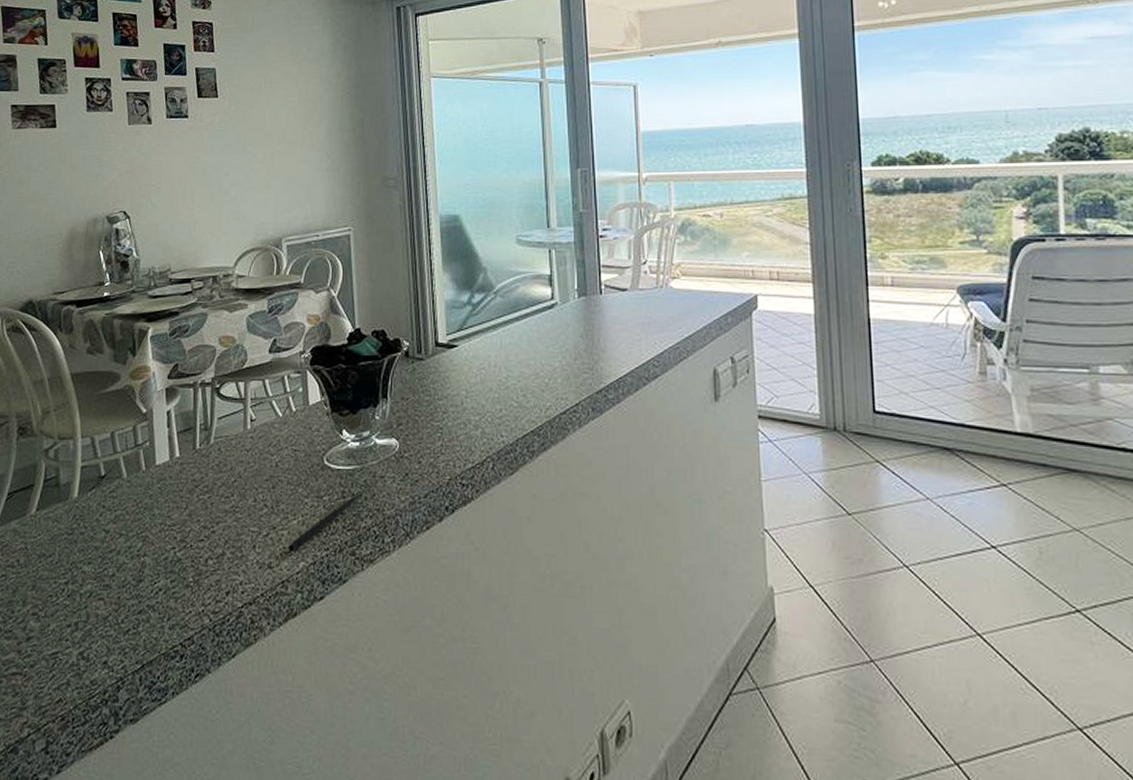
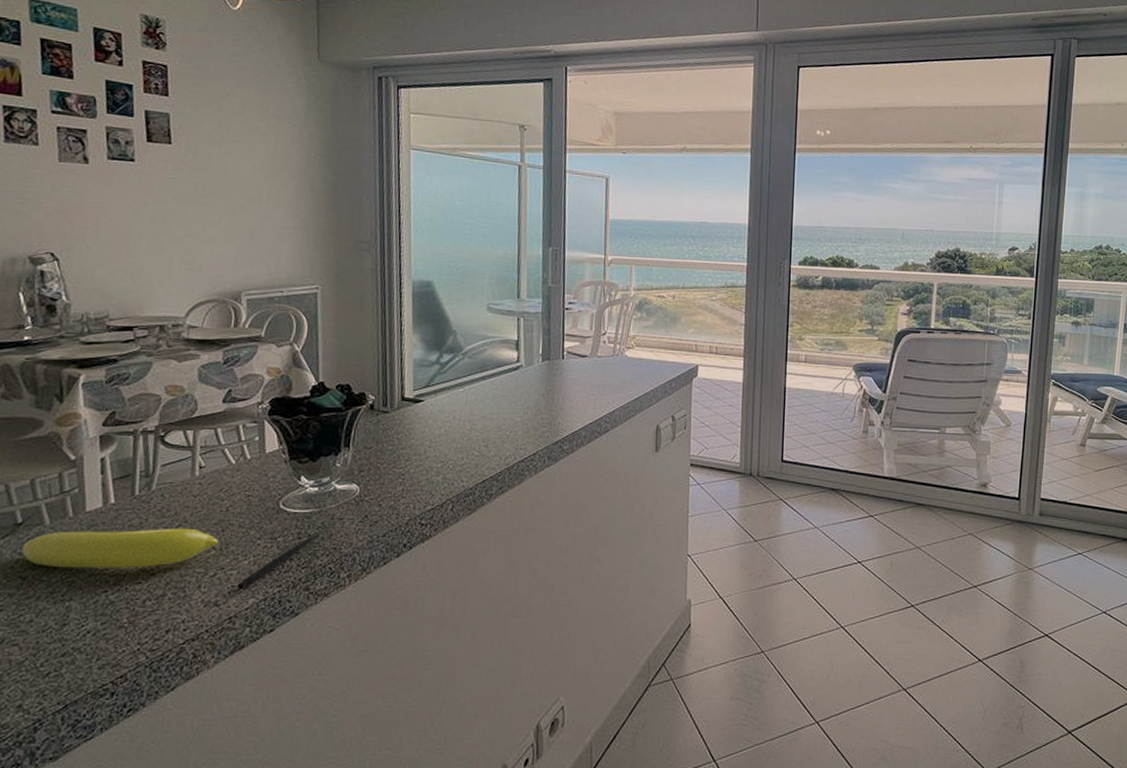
banana: none [105,483,271,525] -> present [22,528,219,569]

